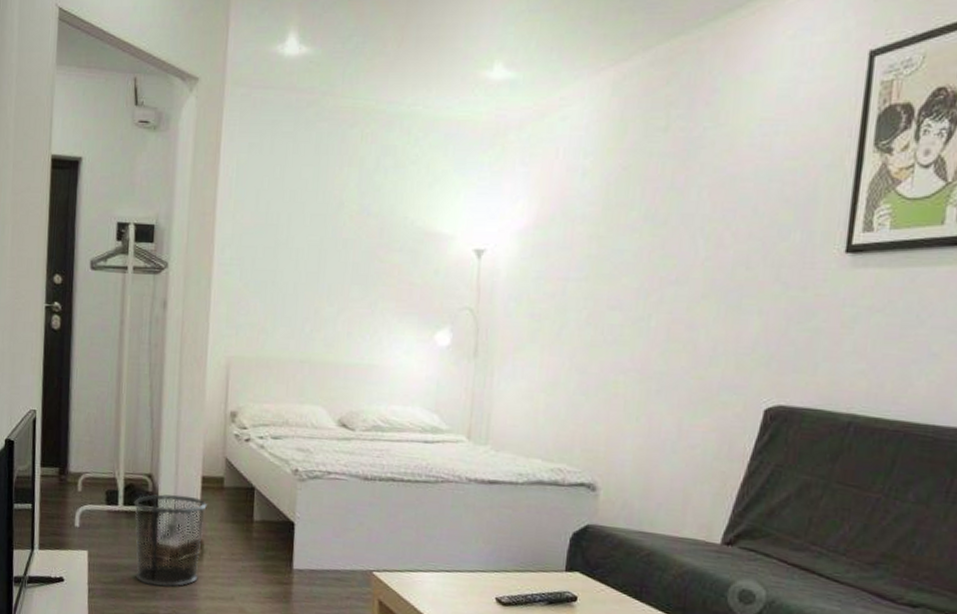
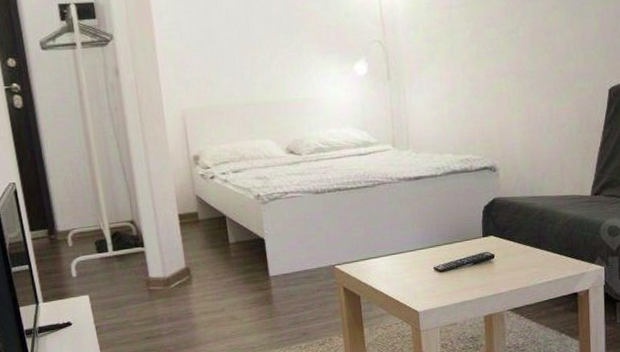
waste bin: present [133,494,207,588] -> none [121,233,191,313]

